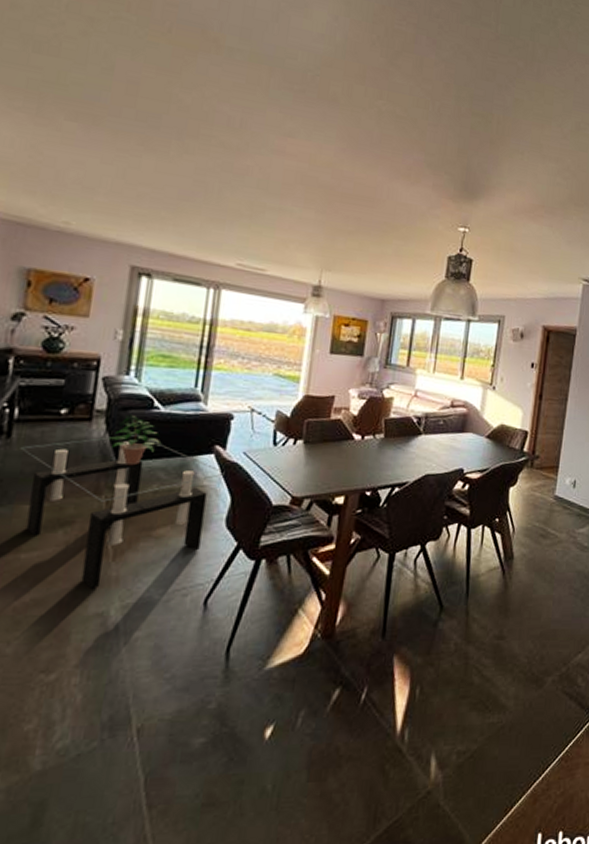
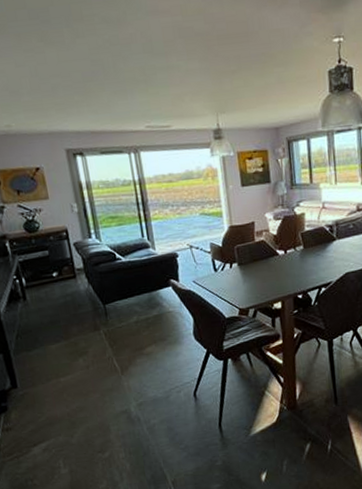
coffee table: present [20,434,225,588] -> none [35,281,183,395]
potted plant: present [108,414,162,466] -> none [92,267,131,306]

